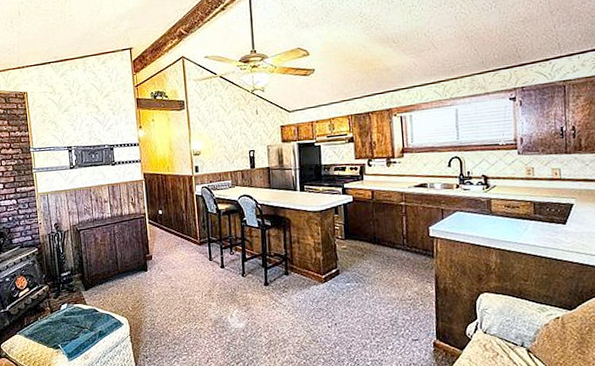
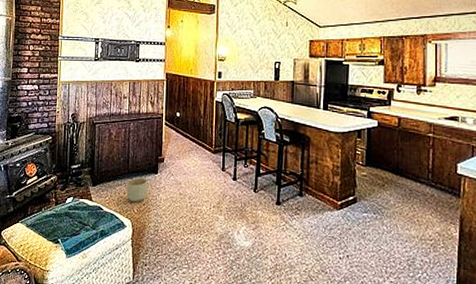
planter: none [118,276,140,301] -> present [126,177,148,203]

